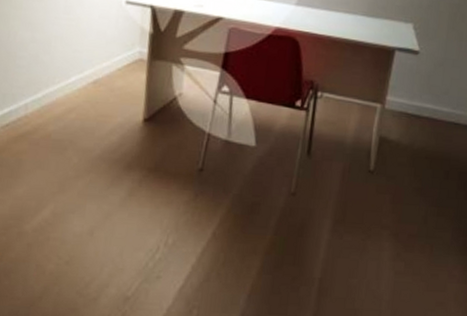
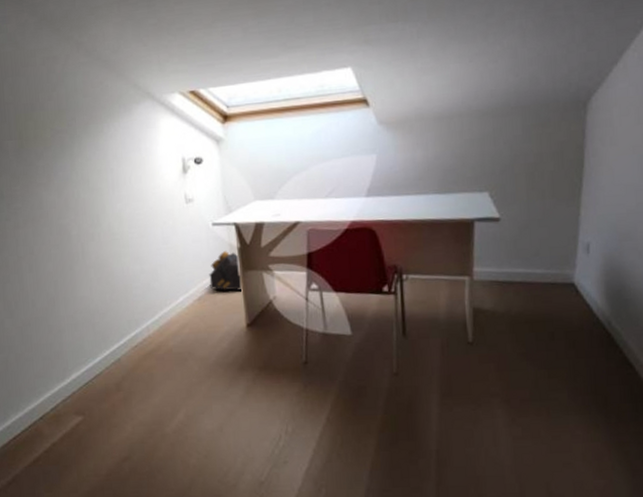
backpack: none [109,34,151,80] -> present [209,251,242,291]

